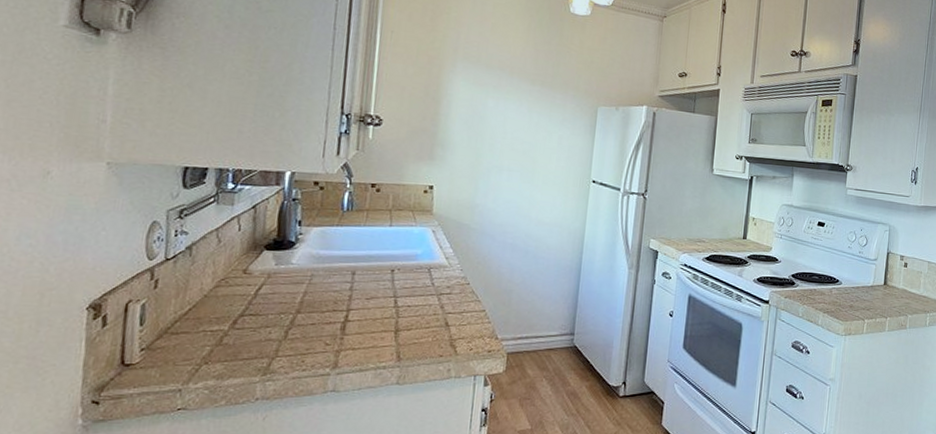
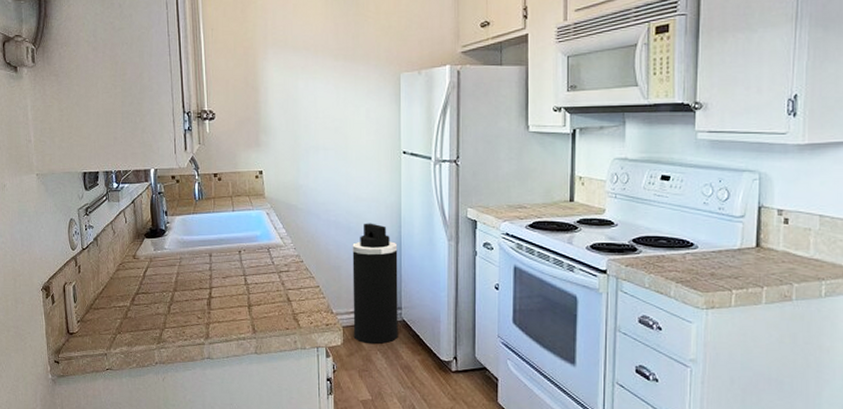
trash can: none [519,247,577,370] -> present [352,223,398,344]

